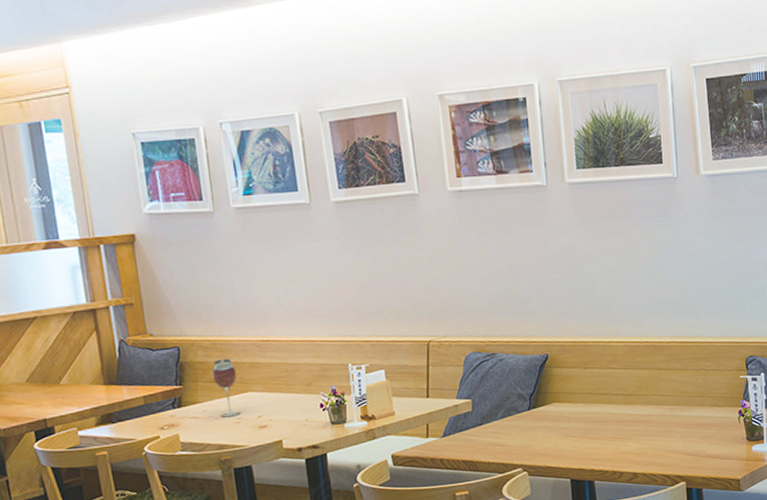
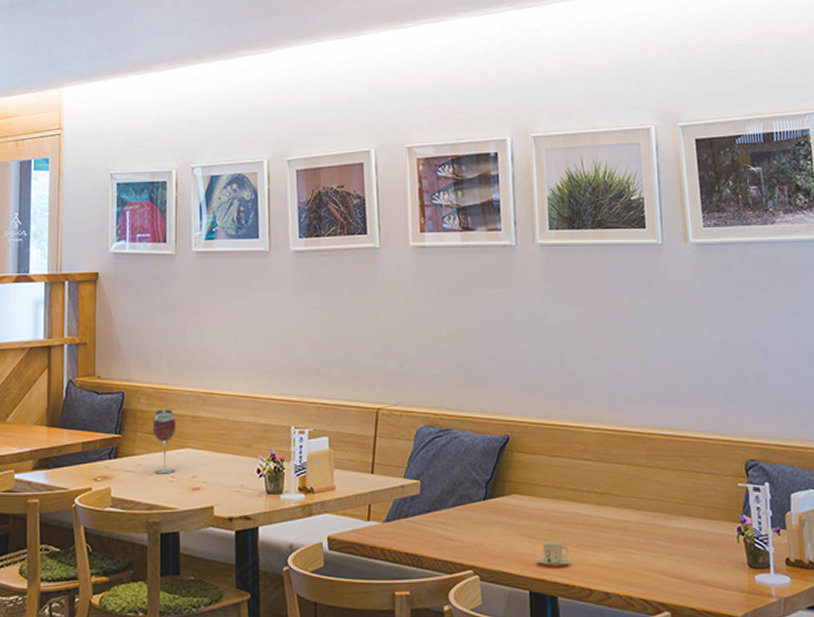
cup and saucer: none [574,437,604,458] -> present [535,541,571,567]

